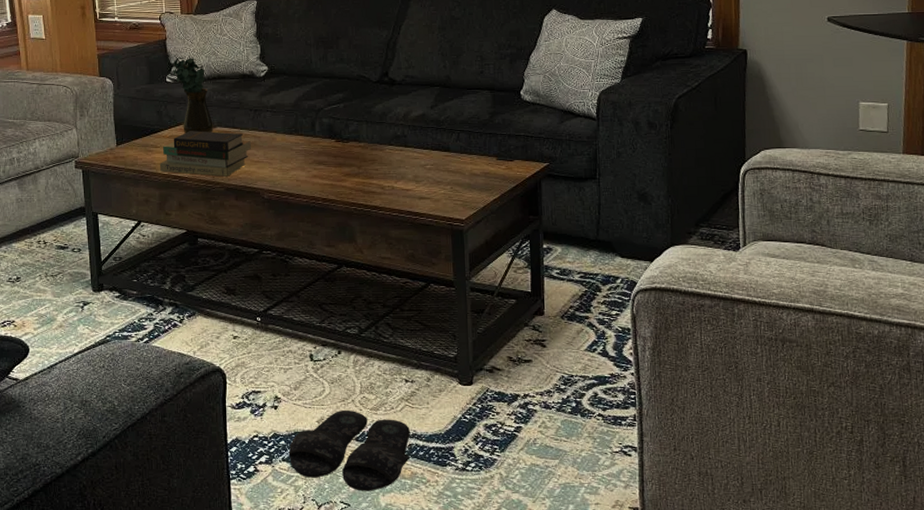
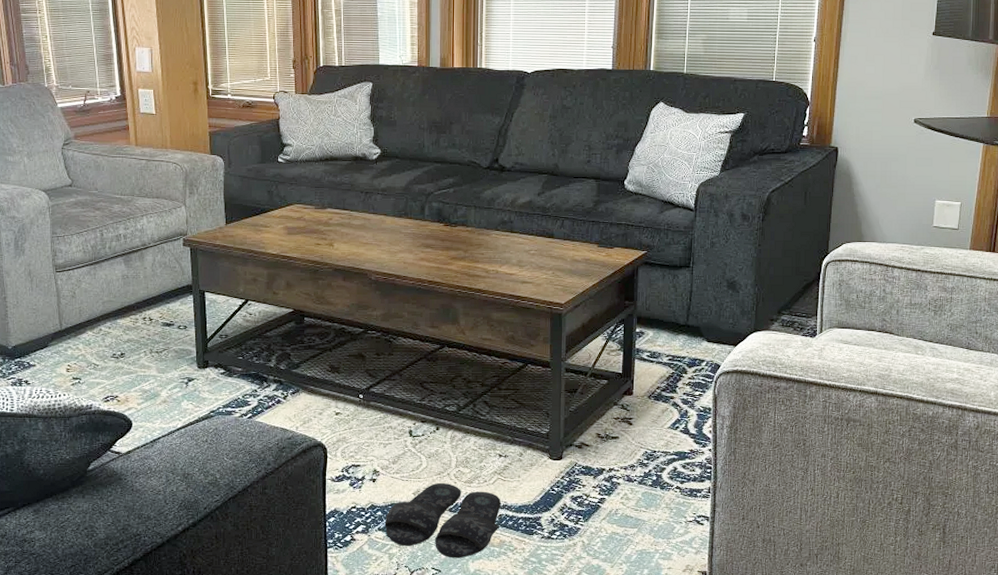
books: present [159,130,251,177] -> none [268,211,360,257]
vase: present [173,55,213,134] -> none [285,135,324,215]

